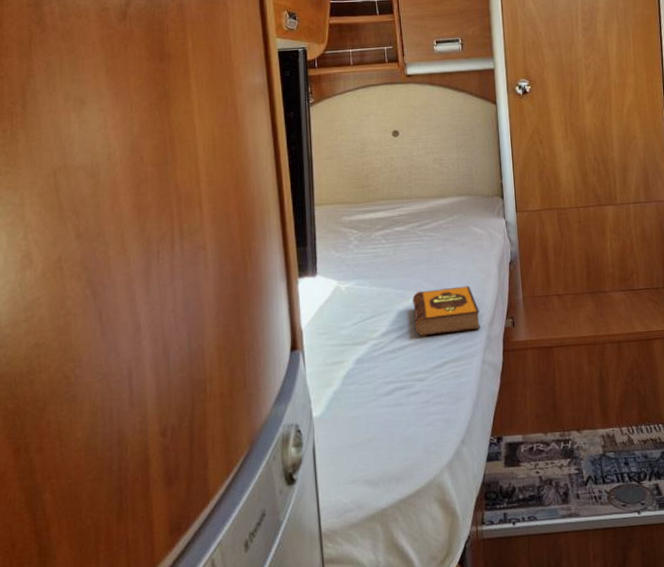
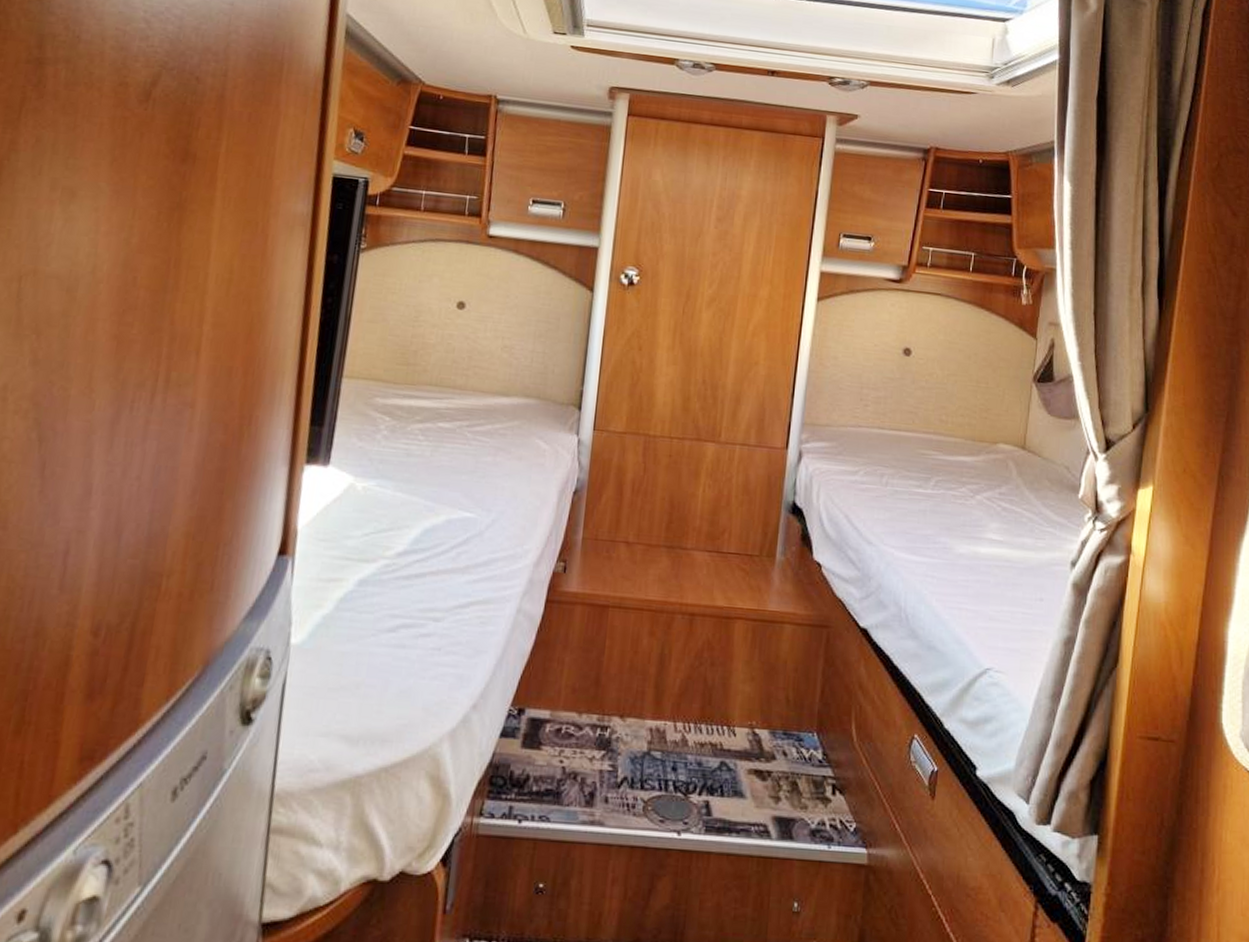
hardback book: present [412,285,480,337] -> none [441,507,525,568]

